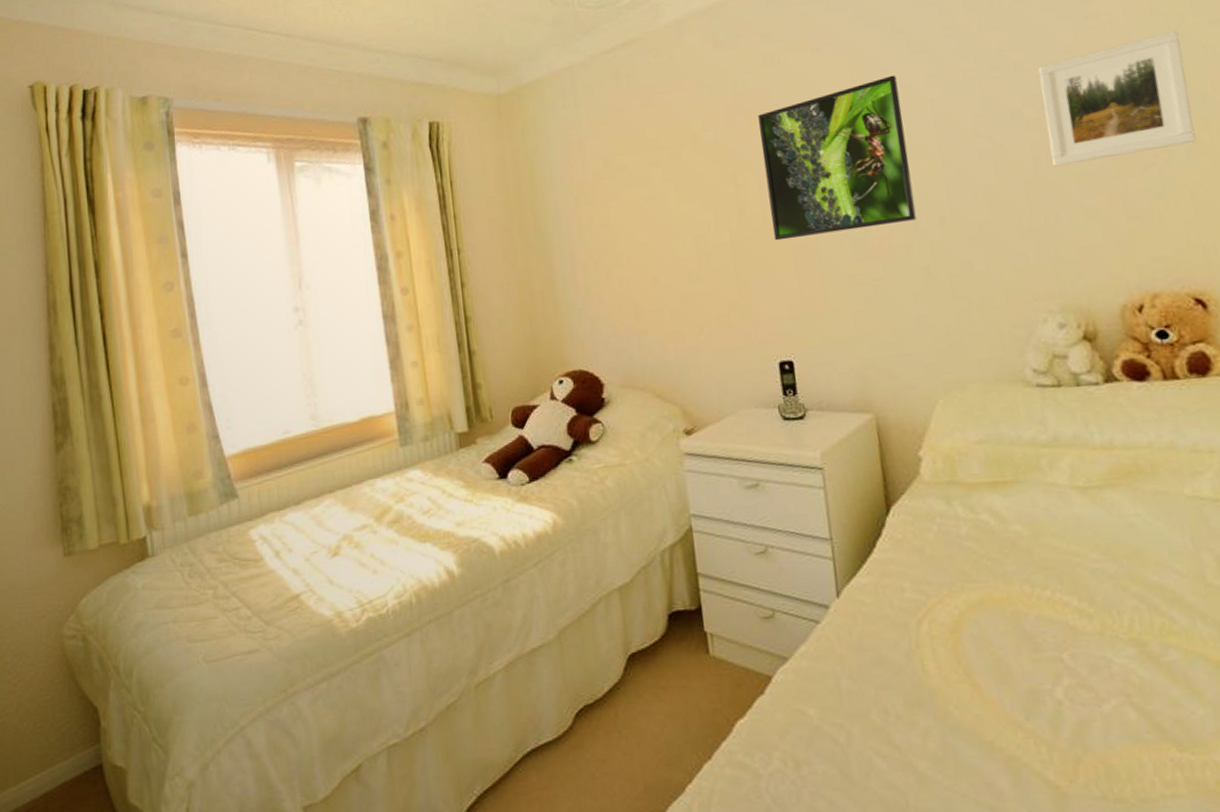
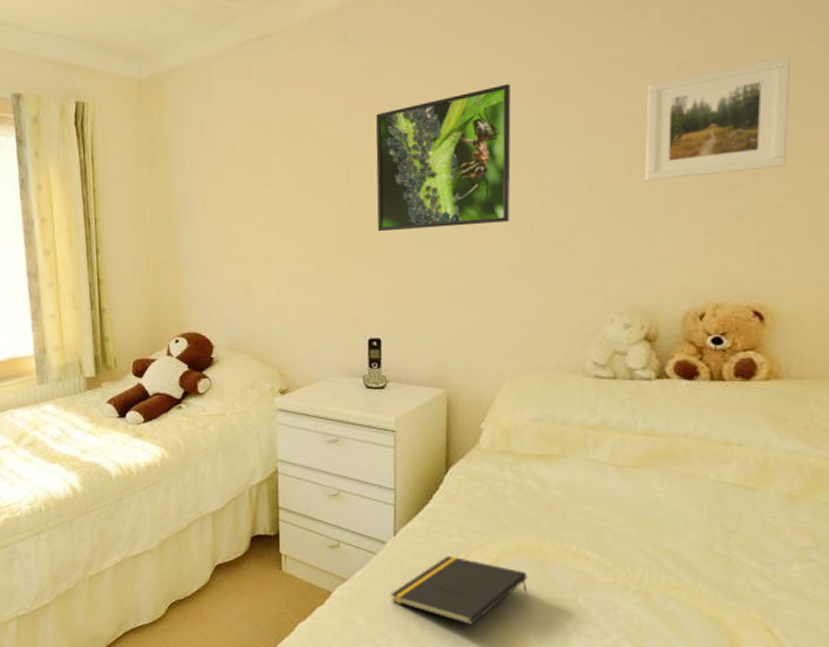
notepad: none [842,616,1004,703] -> present [390,556,528,625]

